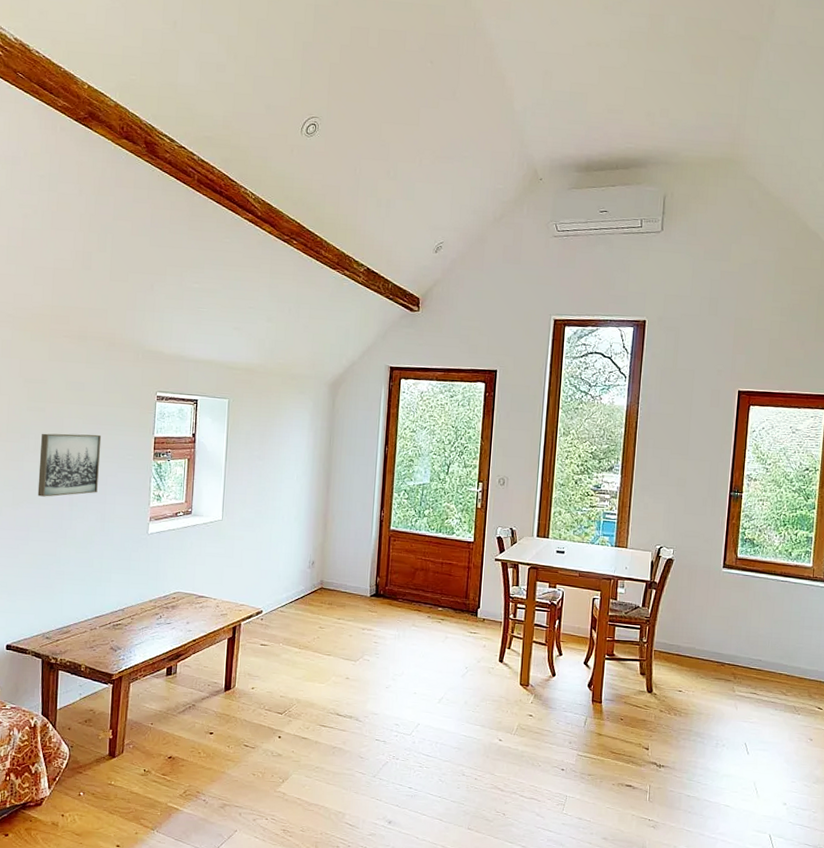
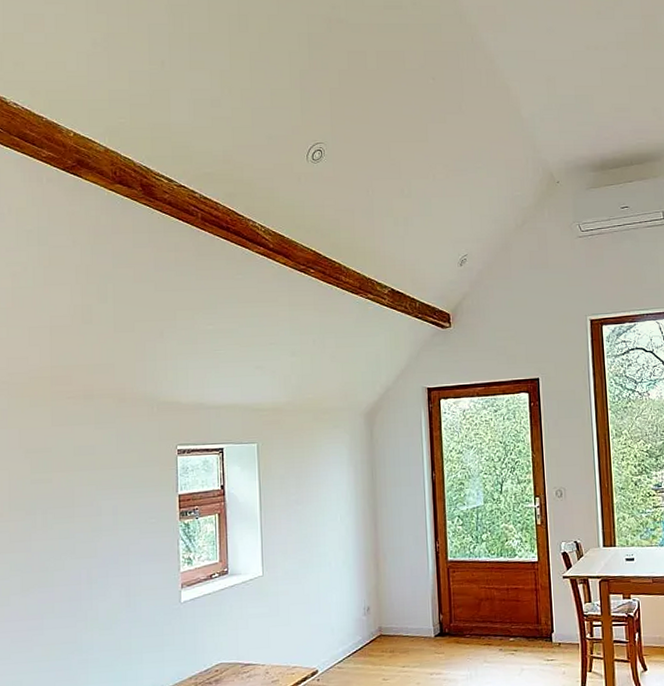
wall art: present [37,433,102,497] -> none [49,500,120,578]

